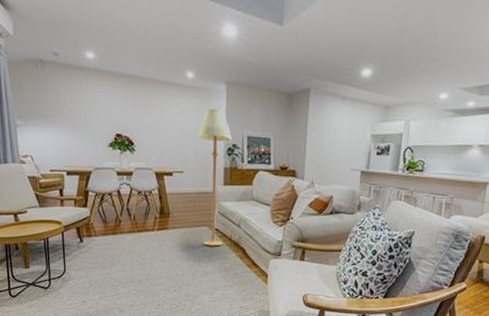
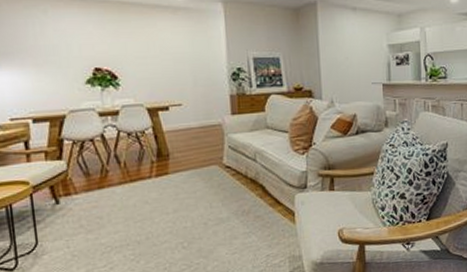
floor lamp: present [198,108,232,246] -> none [196,30,238,188]

